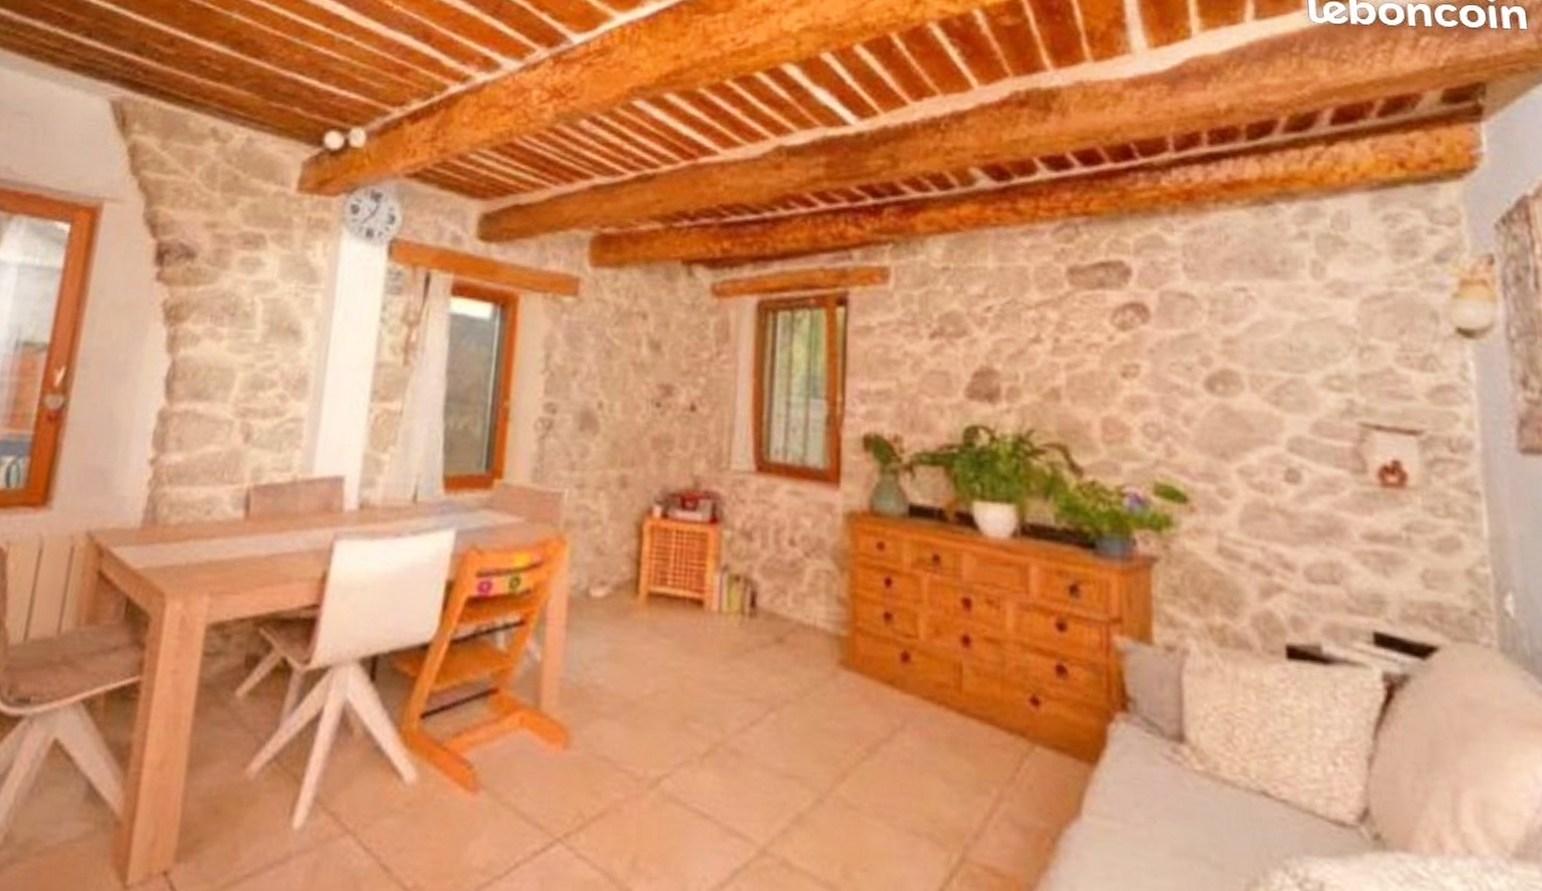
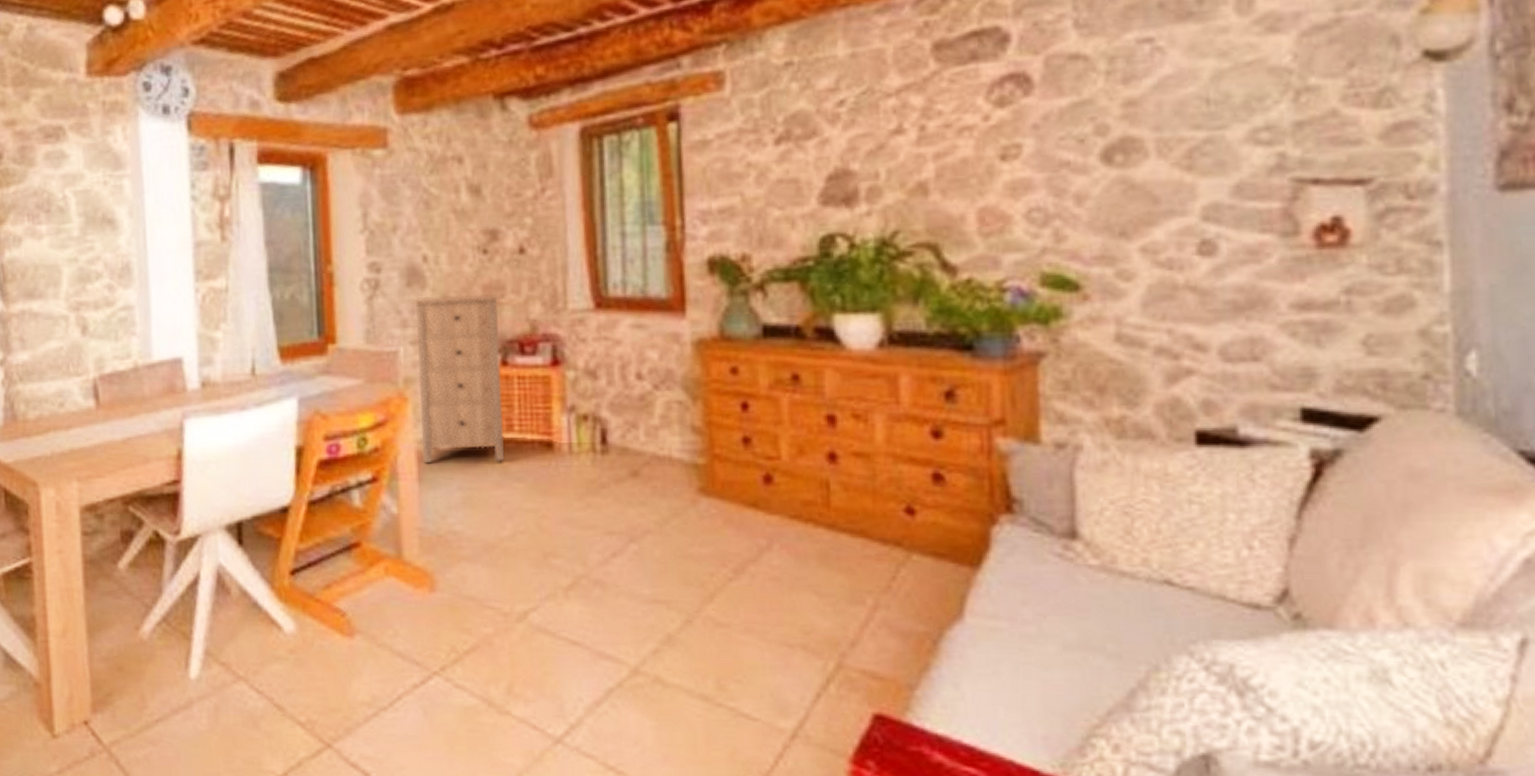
storage cabinet: none [574,442,667,616] -> present [413,294,504,462]

